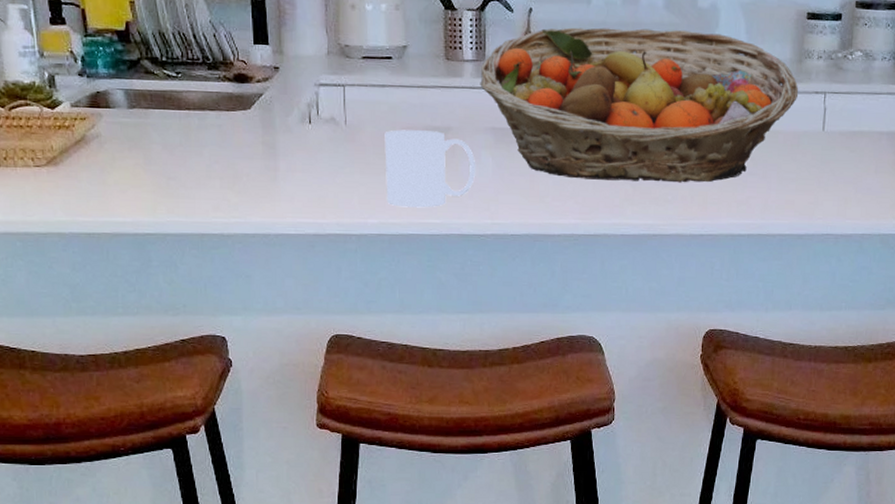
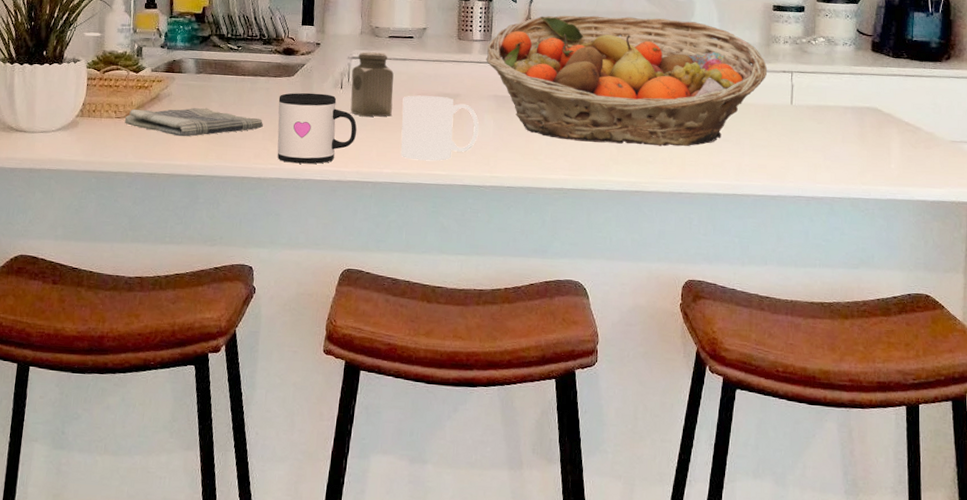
dish towel: none [45,150,219,188] -> present [124,107,263,137]
mug: none [235,129,333,216] -> present [277,92,357,164]
salt shaker: none [321,77,373,158] -> present [350,52,394,117]

